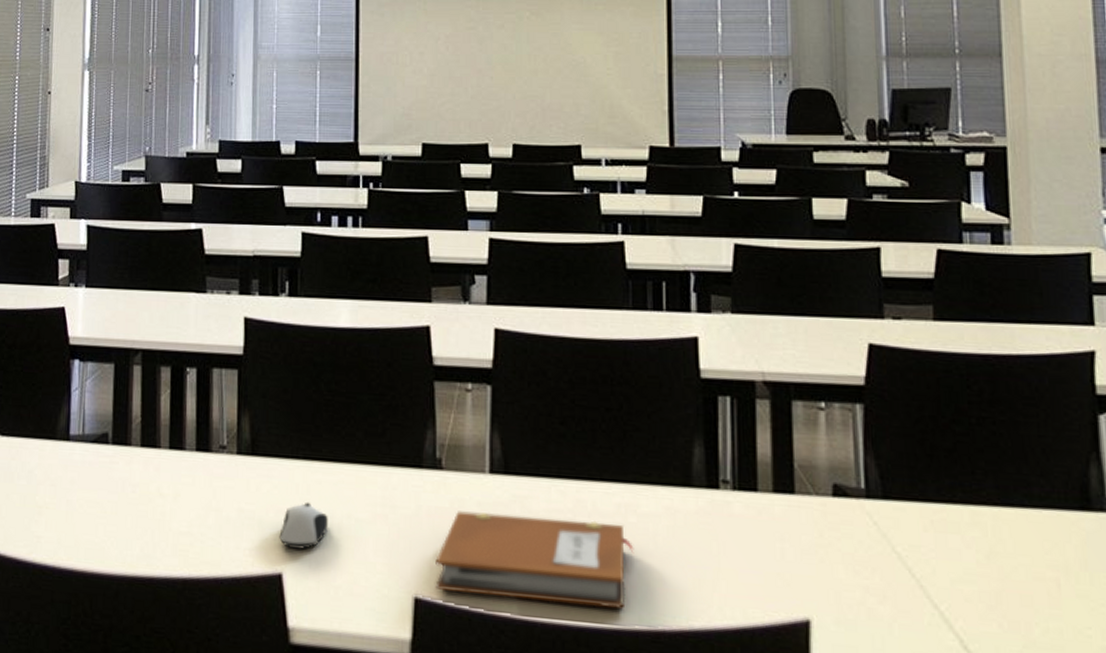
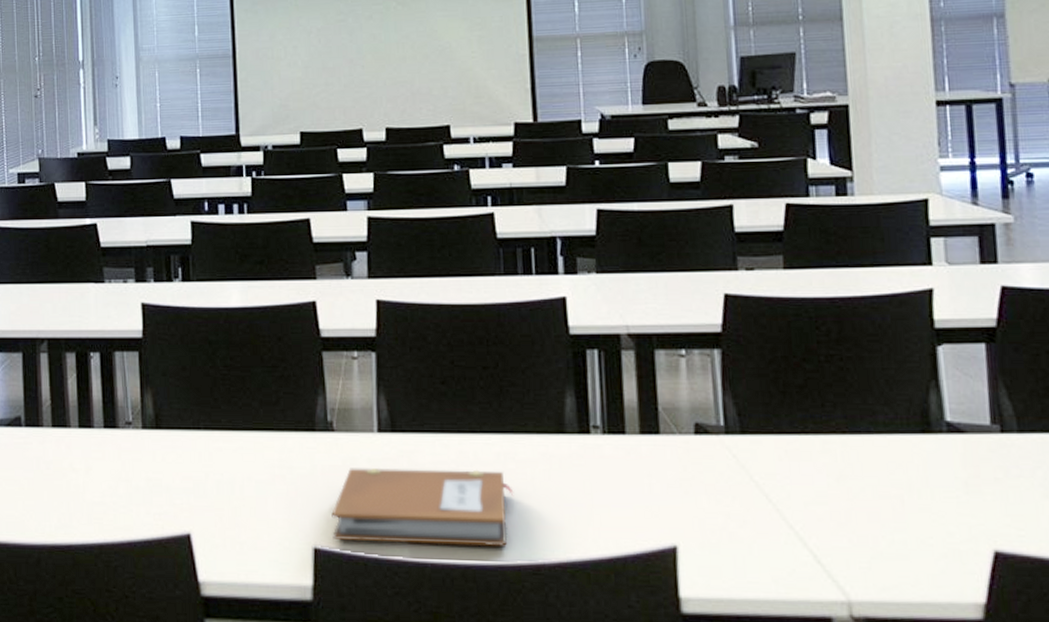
computer mouse: present [279,501,328,550] -> none [186,468,230,511]

